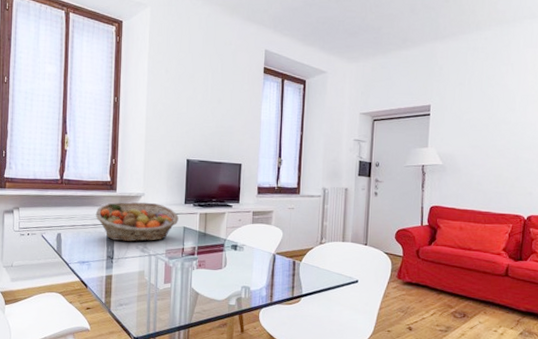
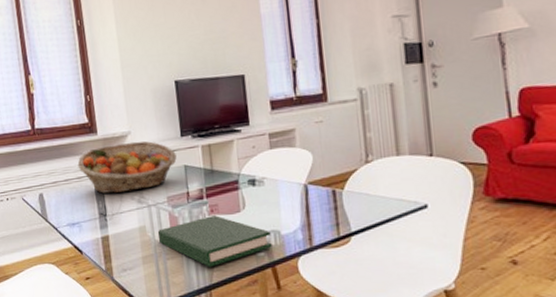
hardback book: none [153,269,243,310] -> present [157,215,272,267]

